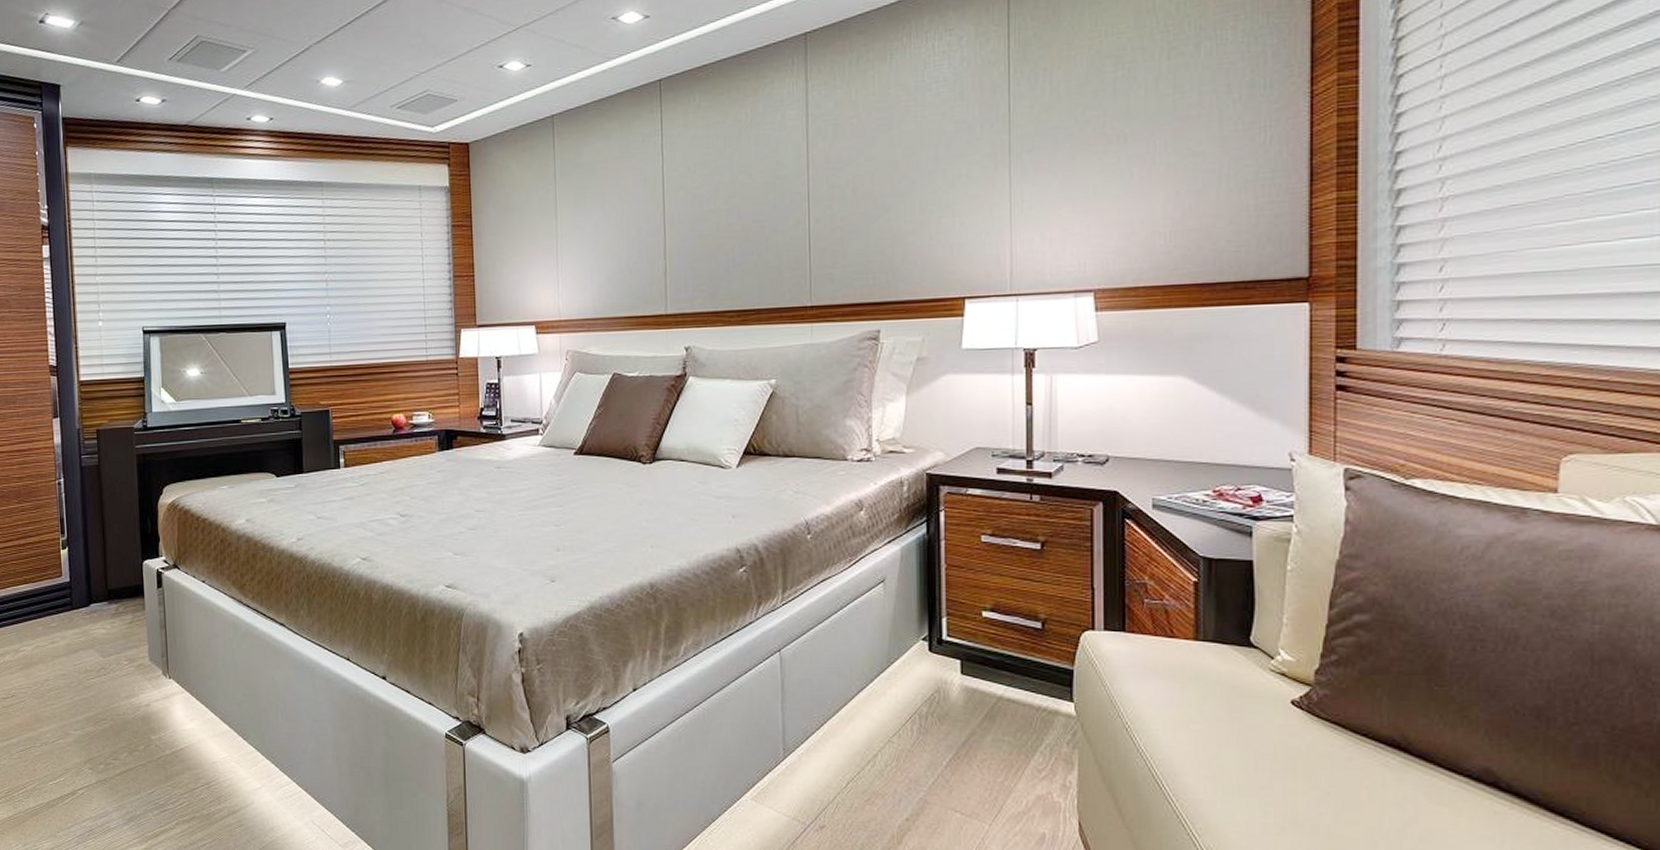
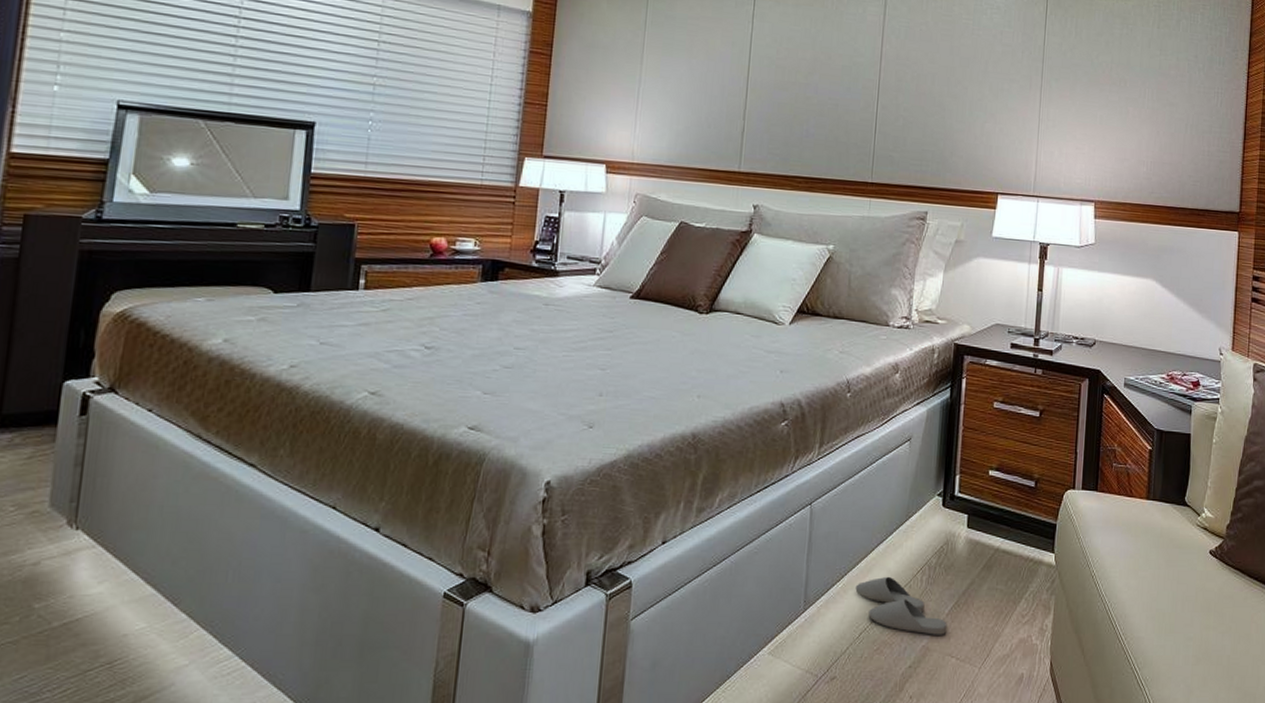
slippers: none [837,725,947,788] -> present [855,576,948,635]

